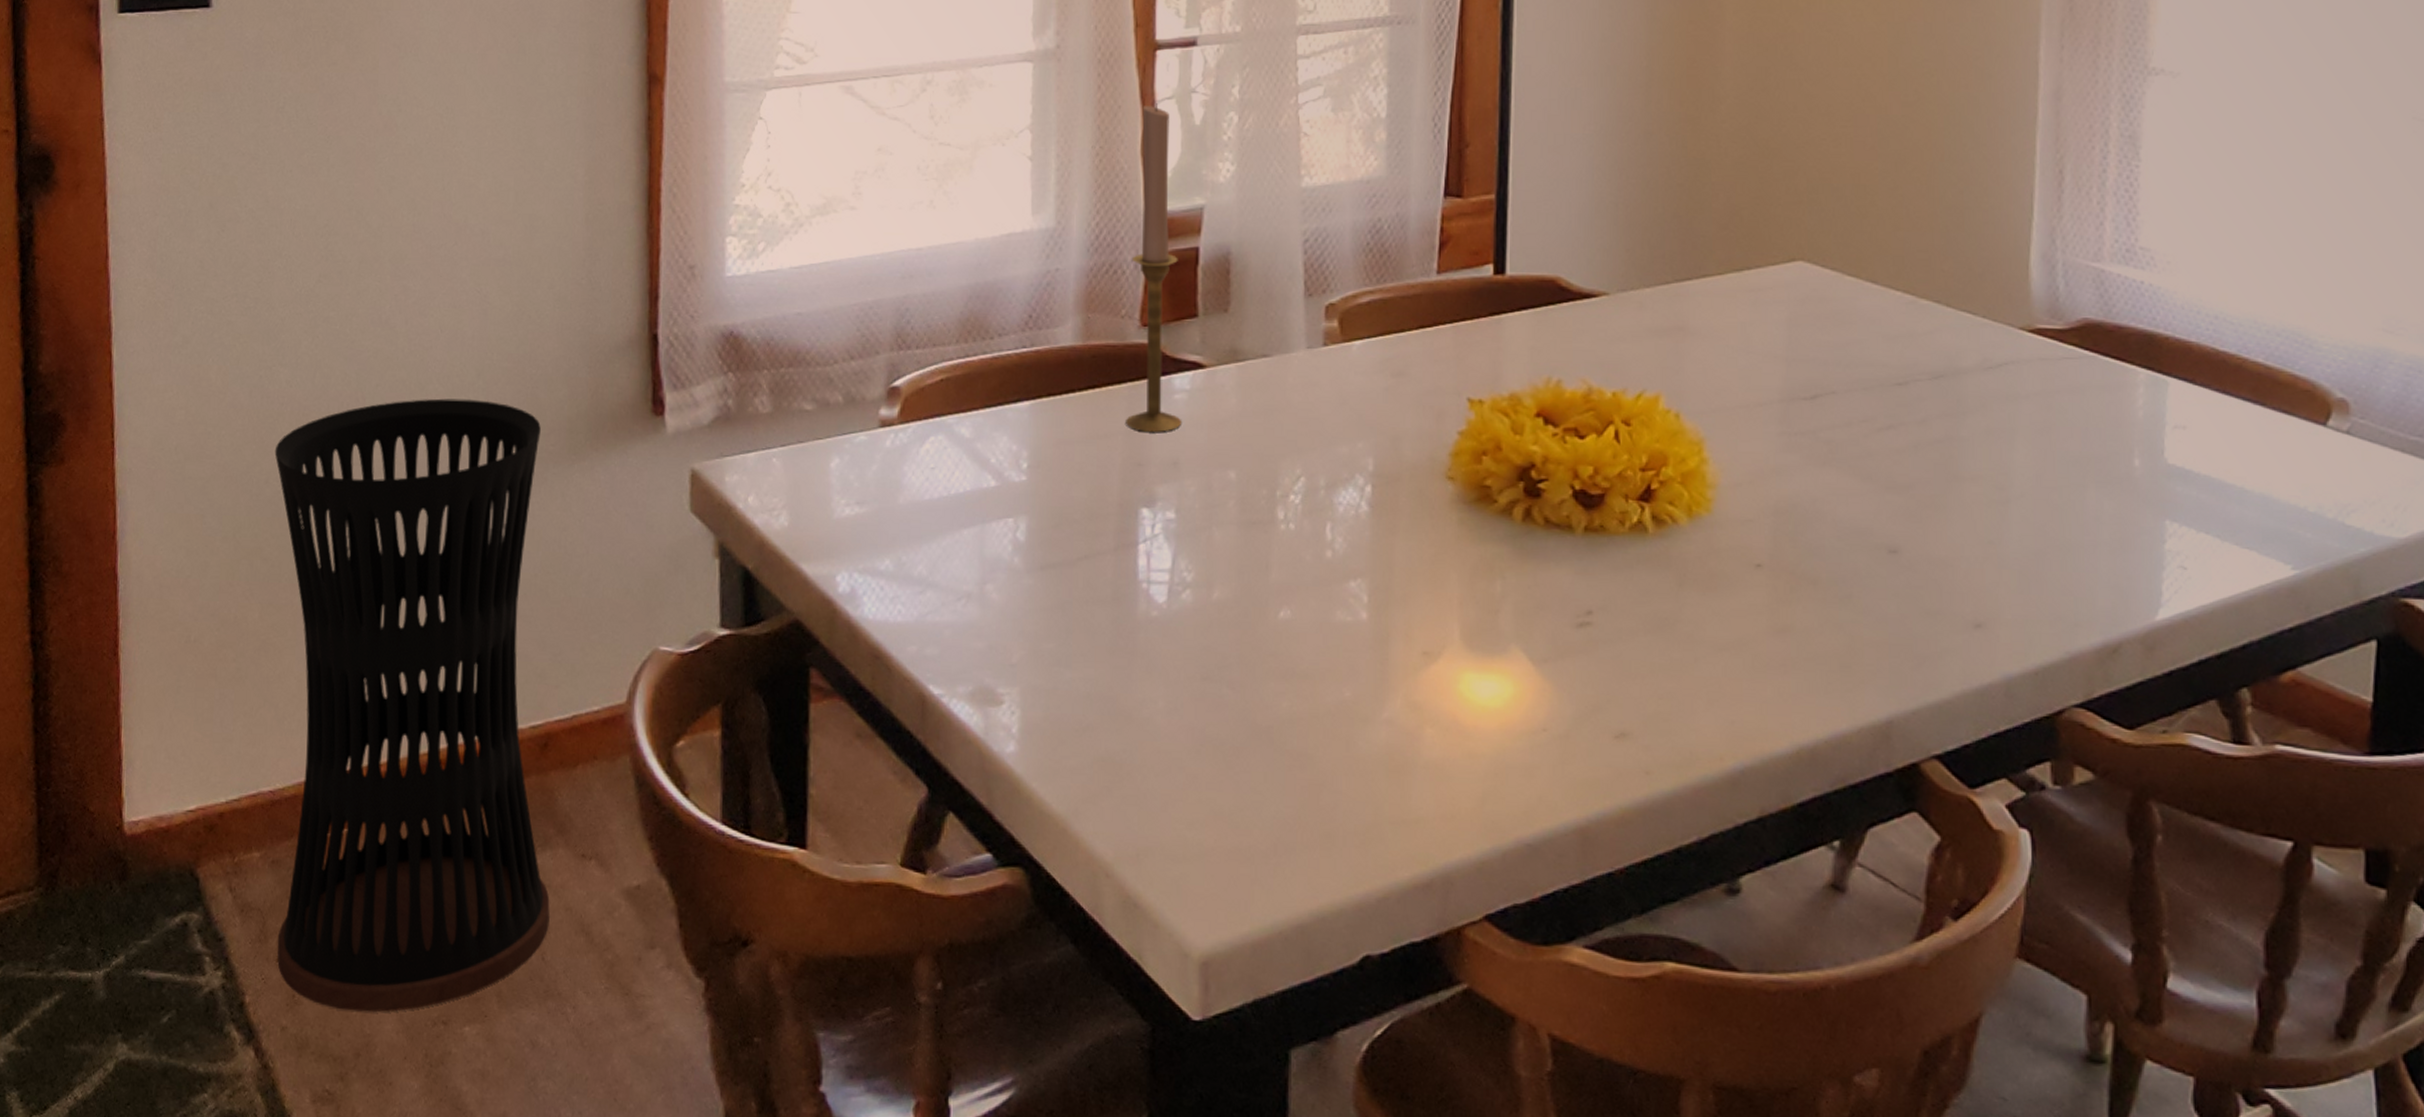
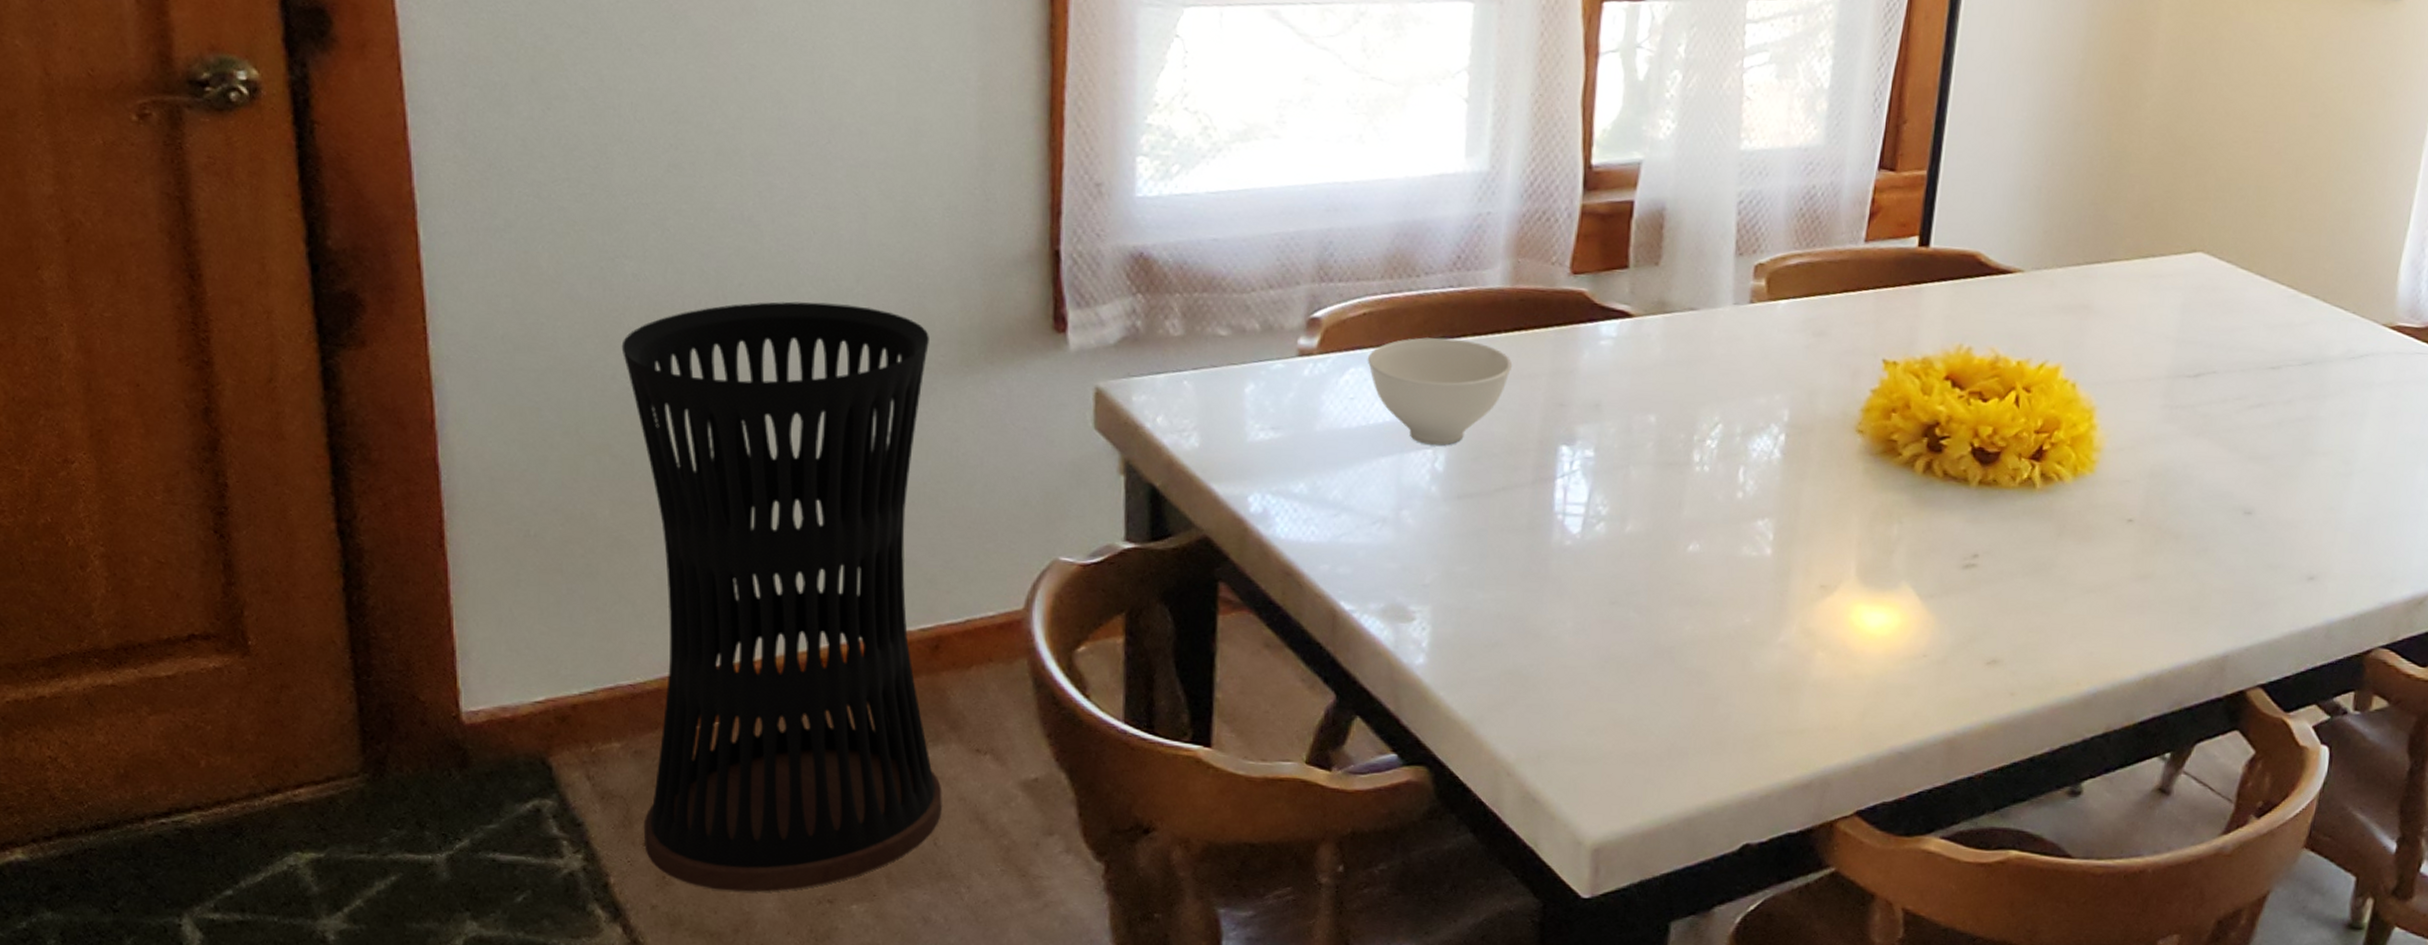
bowl: none [946,400,1089,513] -> present [1367,337,1513,445]
candlestick: present [1126,103,1182,432] -> none [1550,55,1613,376]

